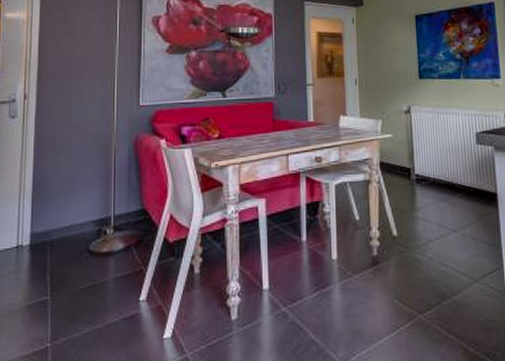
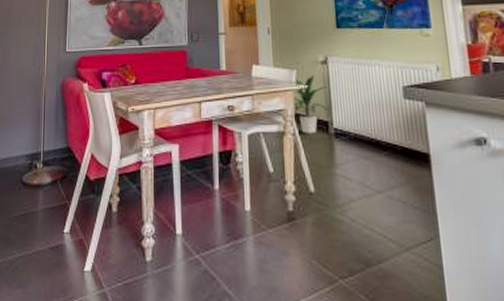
indoor plant: none [377,123,411,181] -> present [292,74,329,134]

